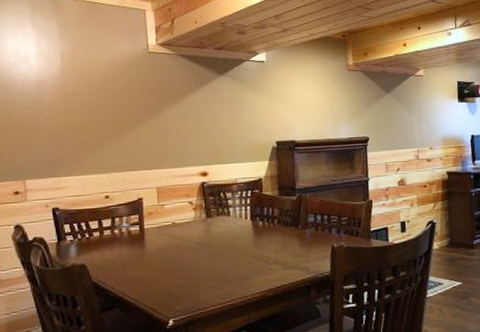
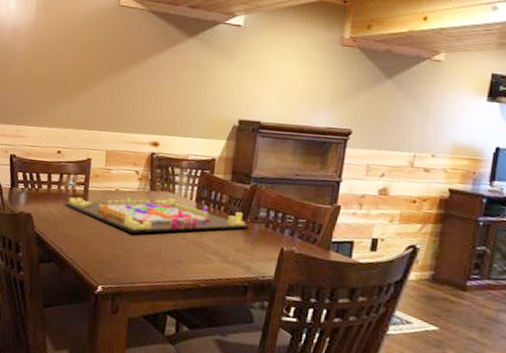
gameboard: none [121,221,301,262] -> present [65,197,249,234]

